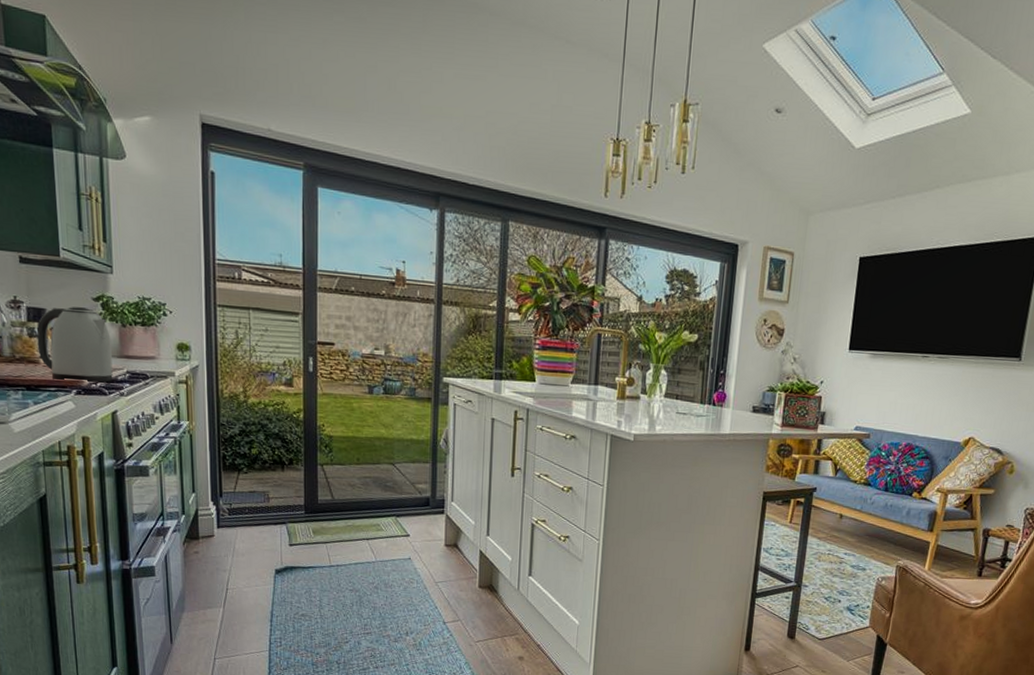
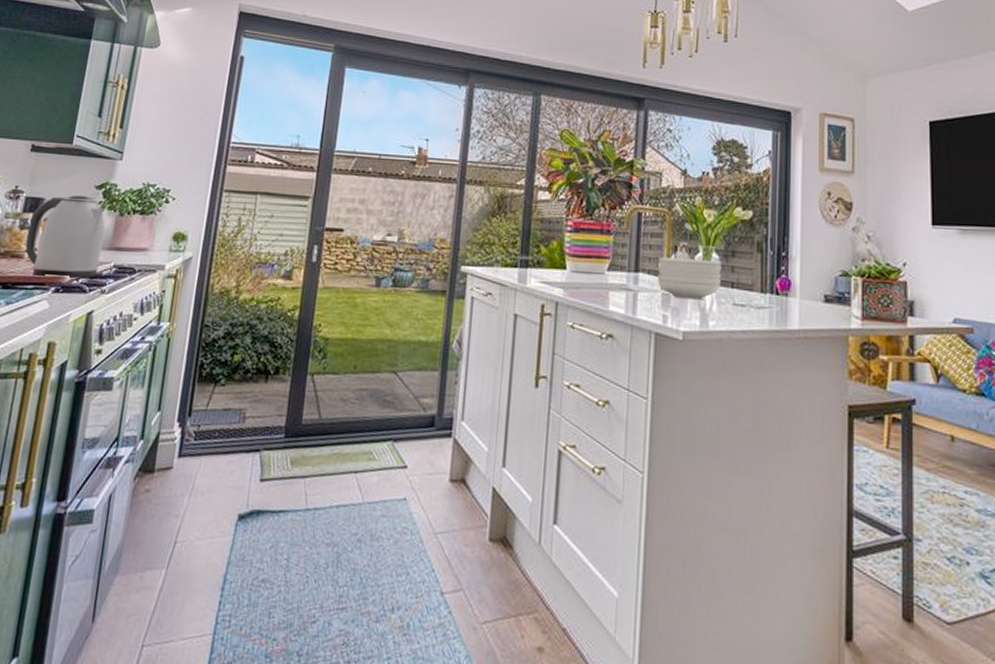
bowl: none [613,372,669,409] -> present [657,257,721,300]

